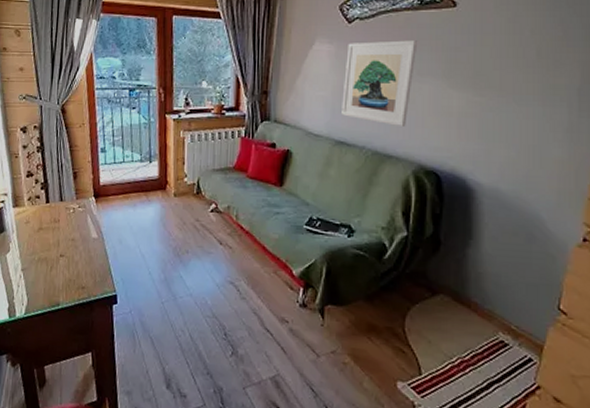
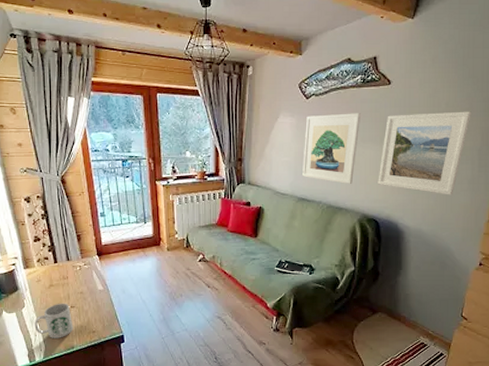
mug: none [18,250,61,292] -> present [34,303,74,338]
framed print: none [439,40,566,146] -> present [378,111,471,195]

